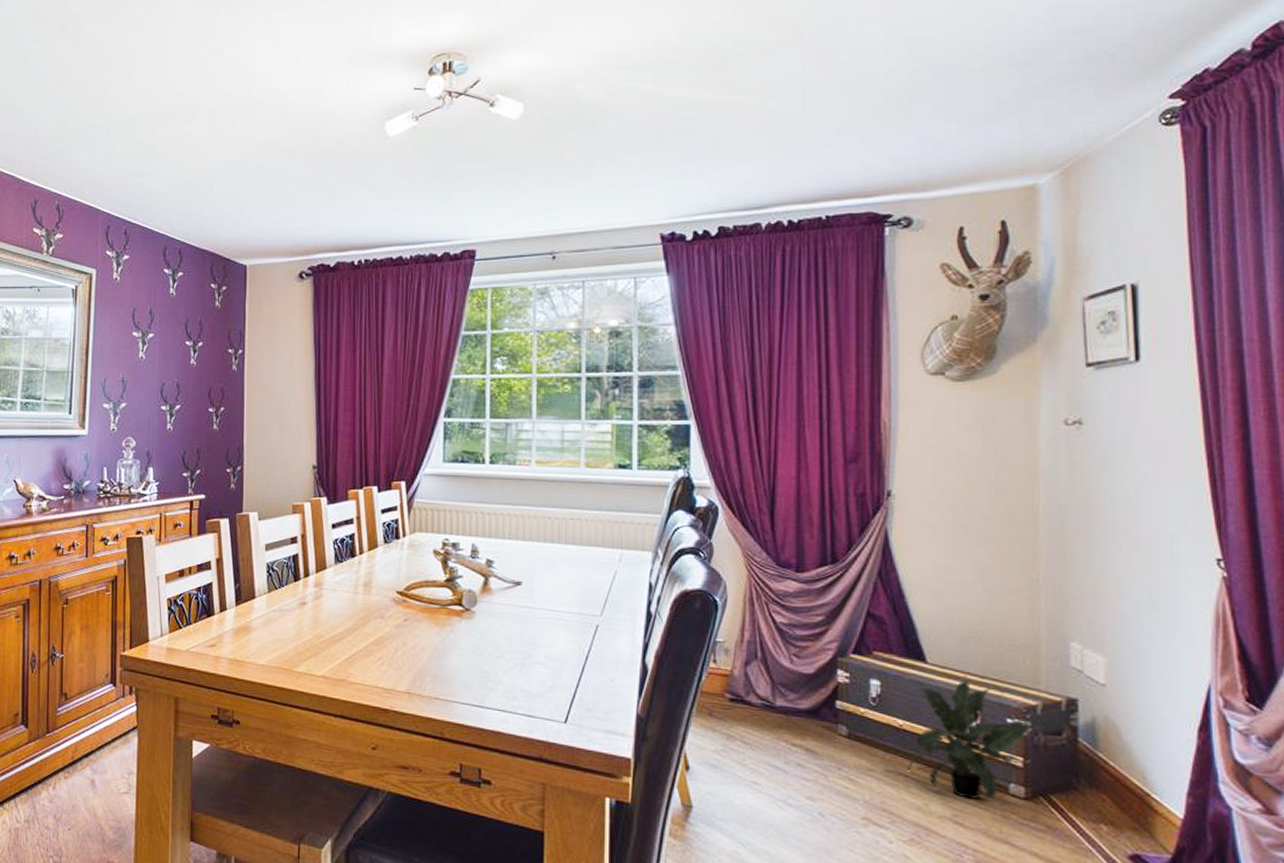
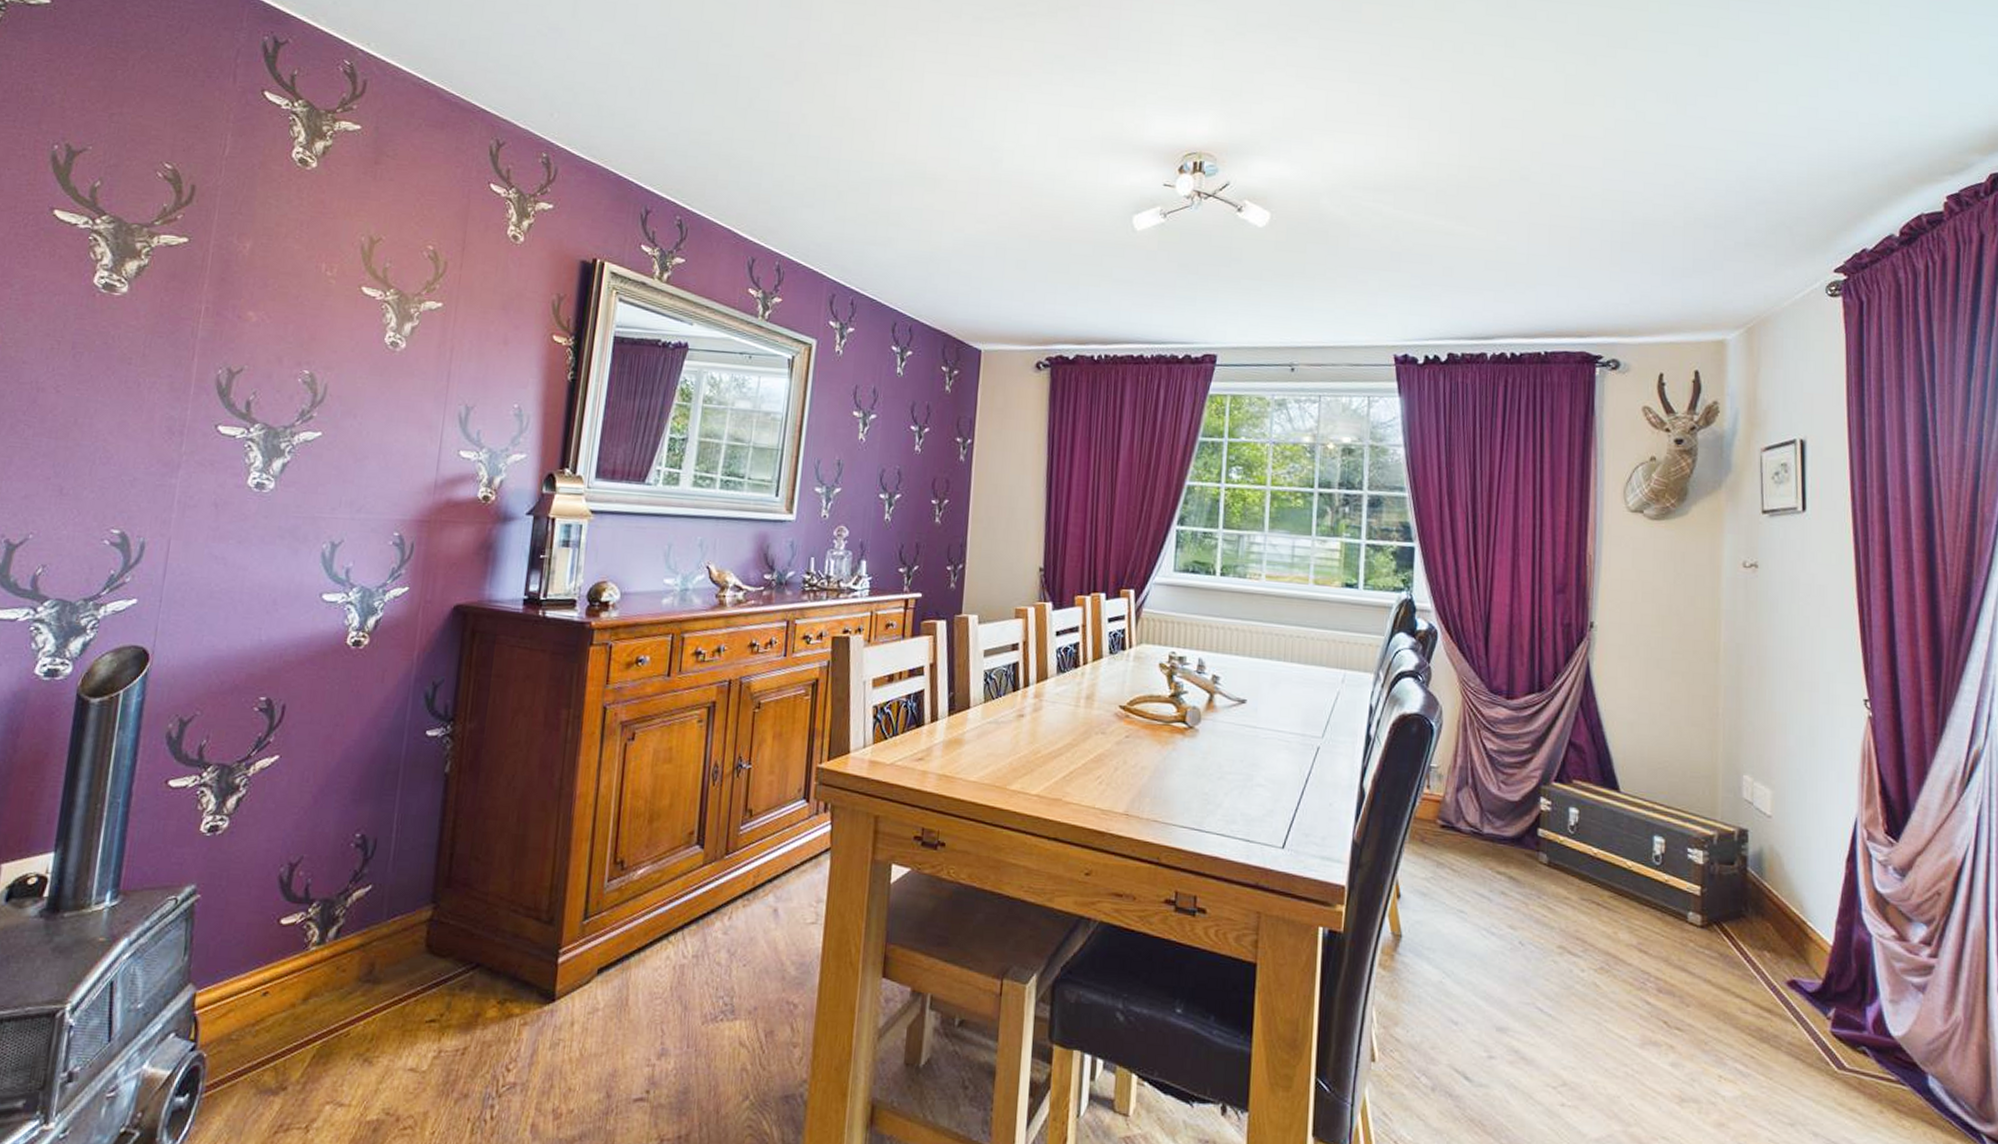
potted plant: present [907,681,1029,800] -> none [1600,810,1706,928]

